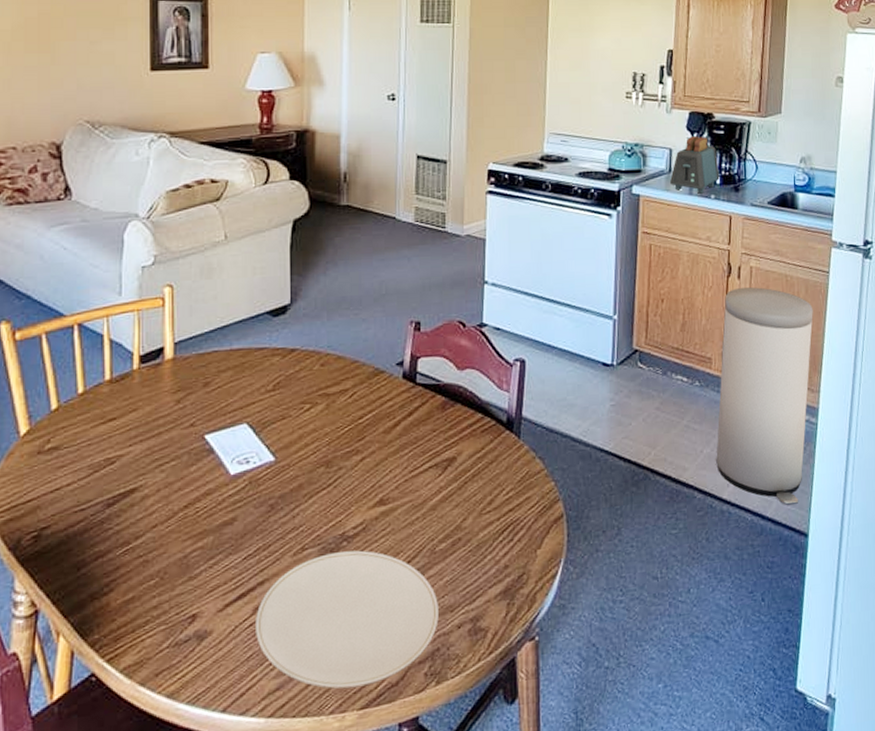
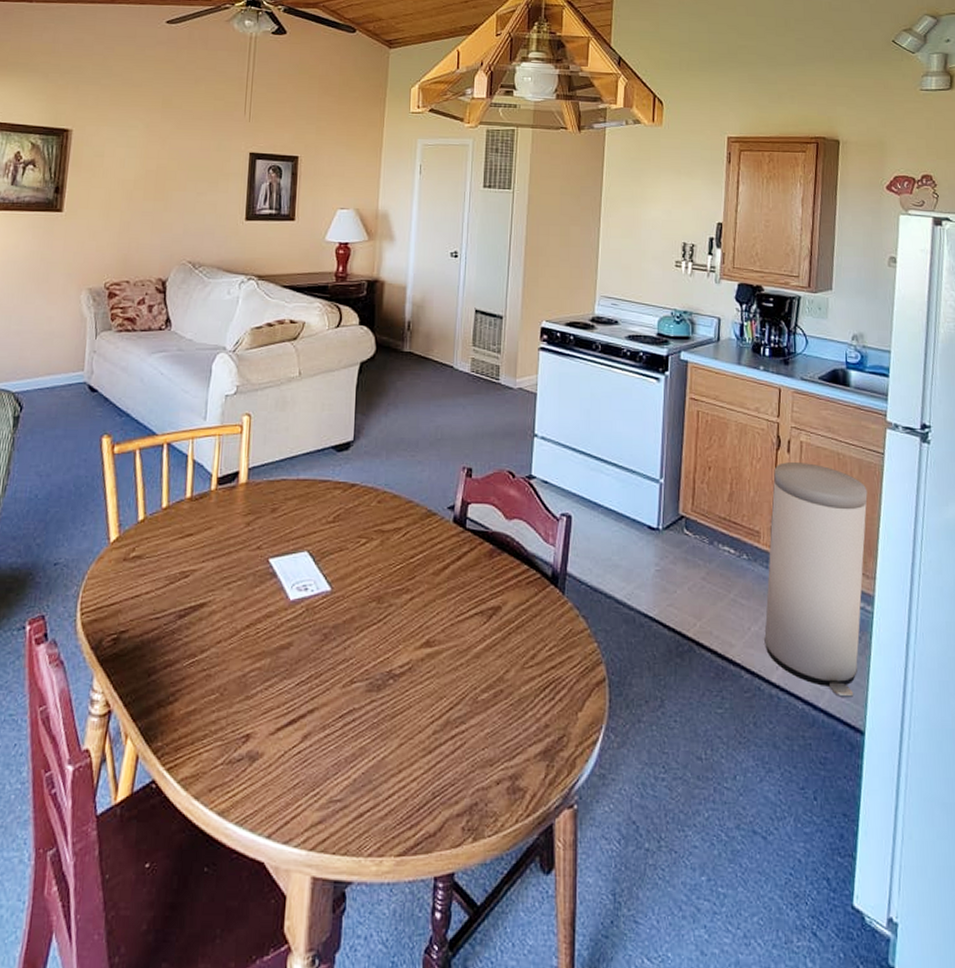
plate: present [256,550,439,689] -> none [303,689,478,832]
toaster: present [670,136,720,194] -> none [719,307,769,364]

